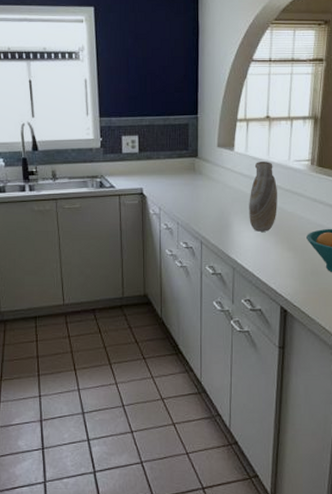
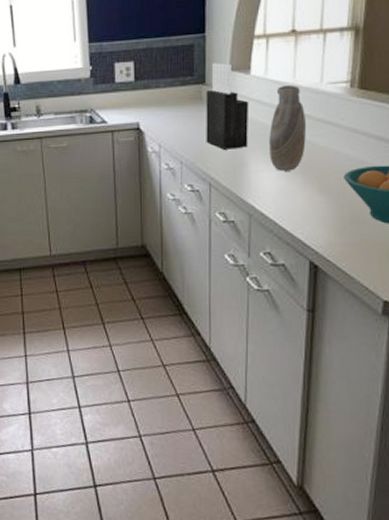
knife block: none [198,140,233,213] -> present [206,63,249,150]

